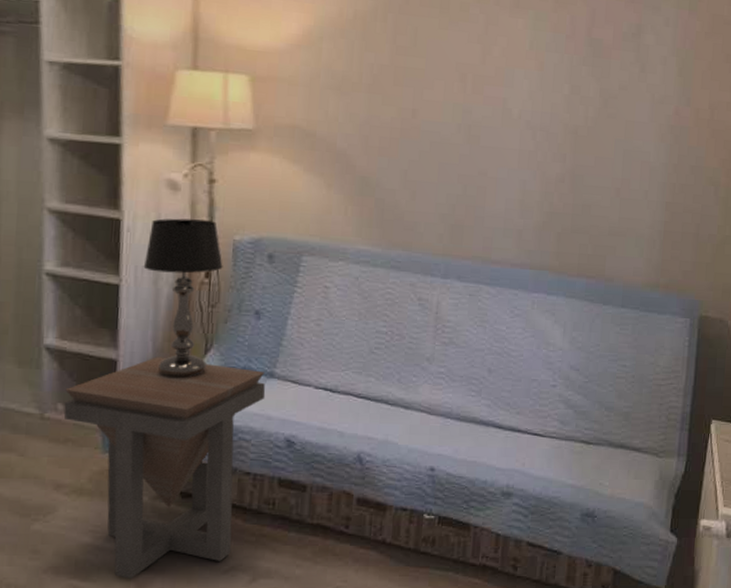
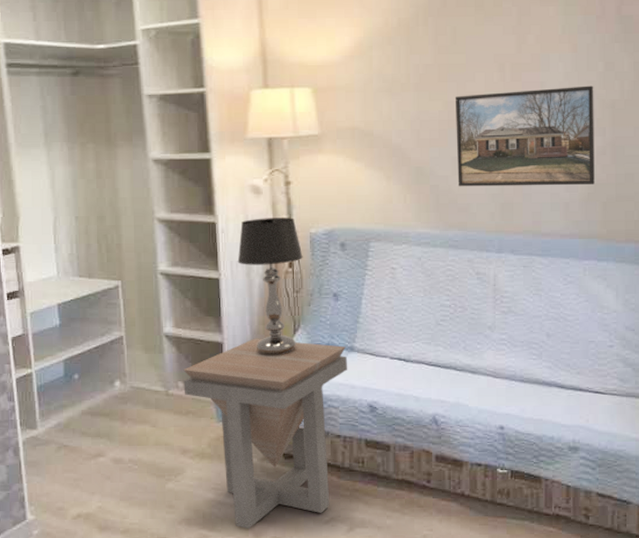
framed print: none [406,103,558,213] -> present [454,85,595,187]

